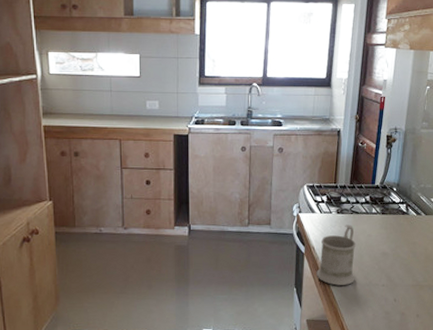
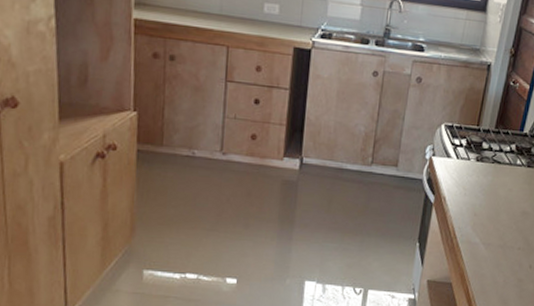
mug: present [316,224,356,286] -> none [444,175,494,245]

